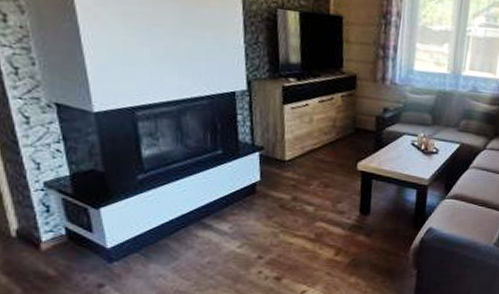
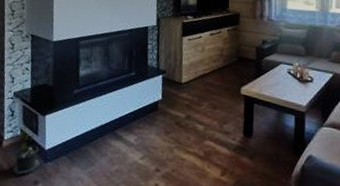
potted plant: none [62,224,103,281] -> present [12,127,41,176]

